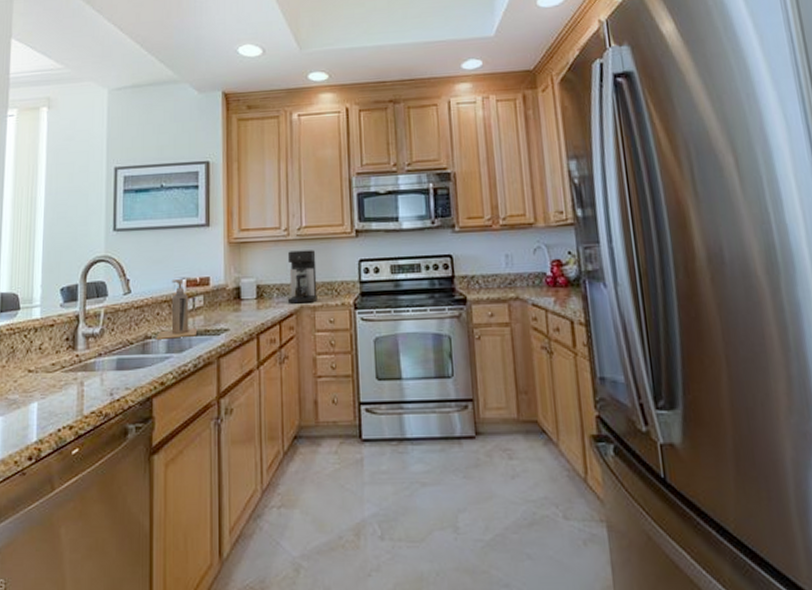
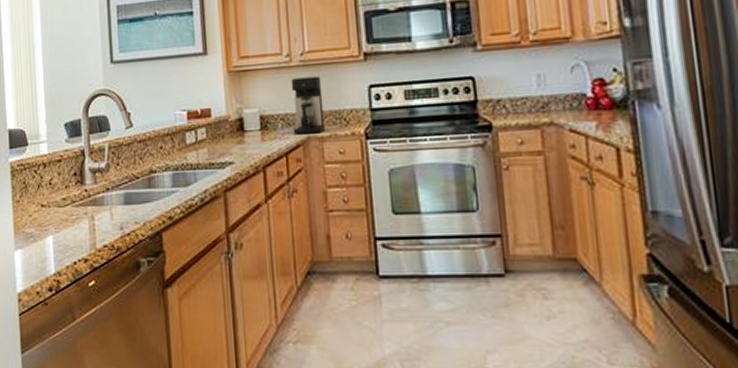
soap dispenser: present [156,278,196,339] -> none [161,110,201,173]

